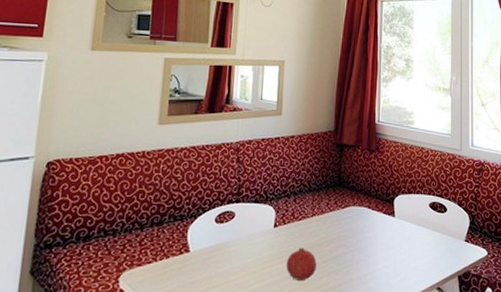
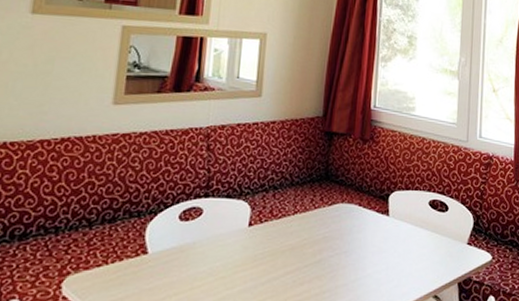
fruit: present [286,247,317,280] -> none [261,249,297,287]

